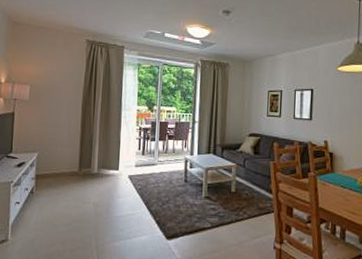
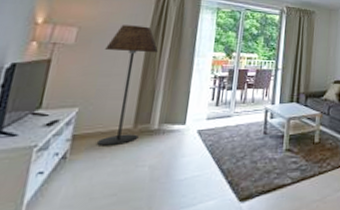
floor lamp: none [52,82,93,185] -> present [96,25,159,146]

